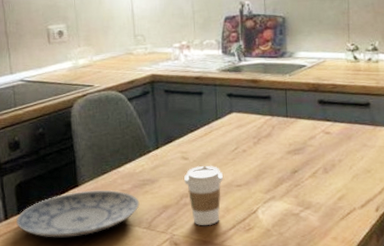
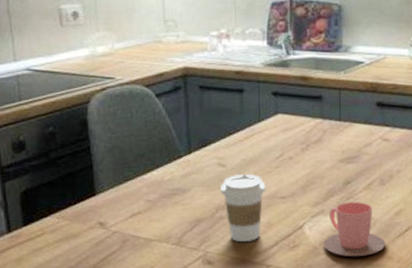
plate: present [15,190,140,238] -> none [20,199,168,254]
cup: none [275,189,331,237] -> present [324,202,386,256]

